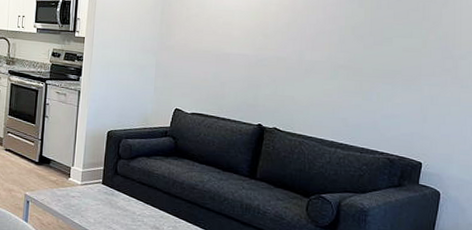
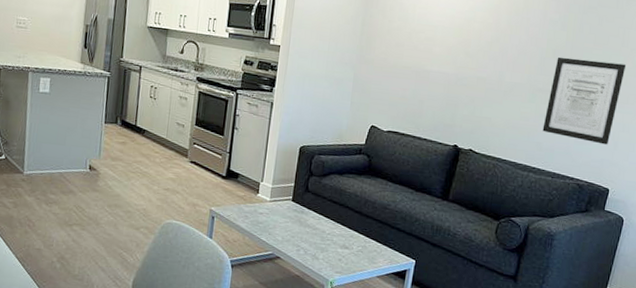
wall art: none [347,33,429,118] -> present [542,57,627,145]

